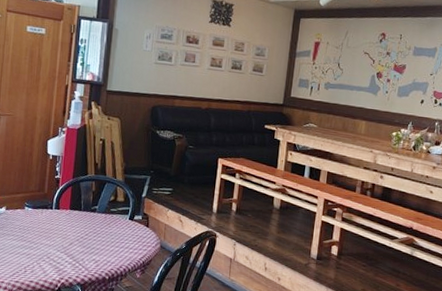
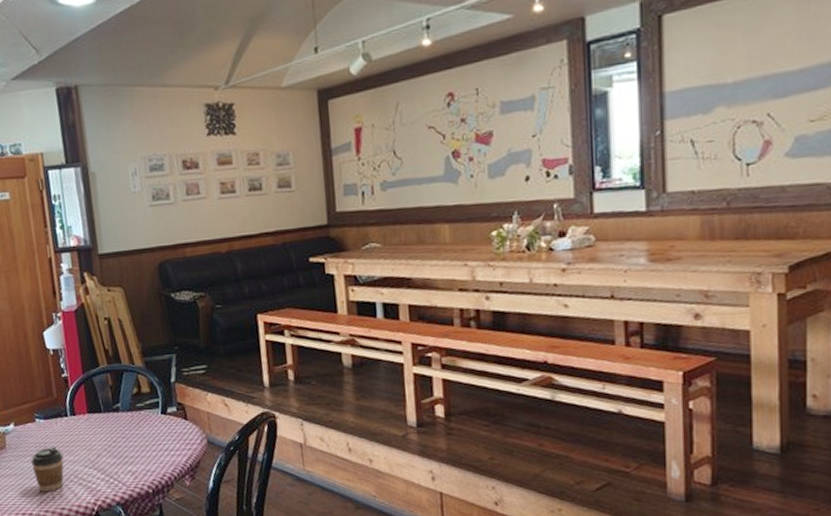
coffee cup: none [13,231,42,267] -> present [31,446,64,492]

